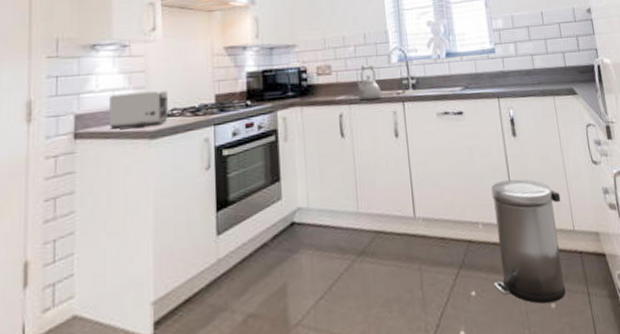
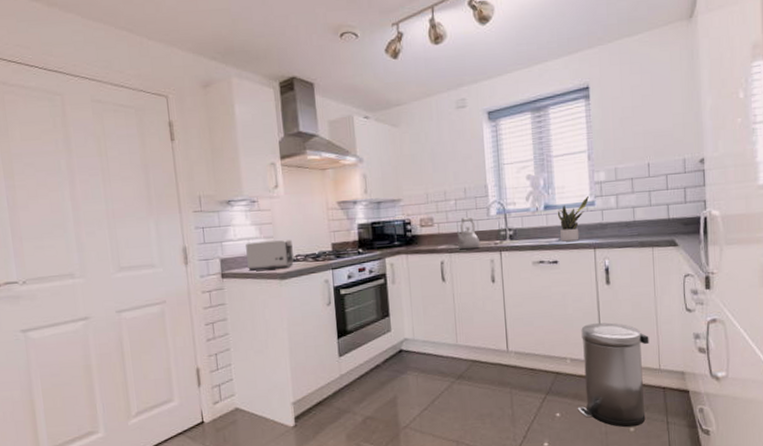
potted plant: none [459,43,489,91] -> present [557,195,589,242]

